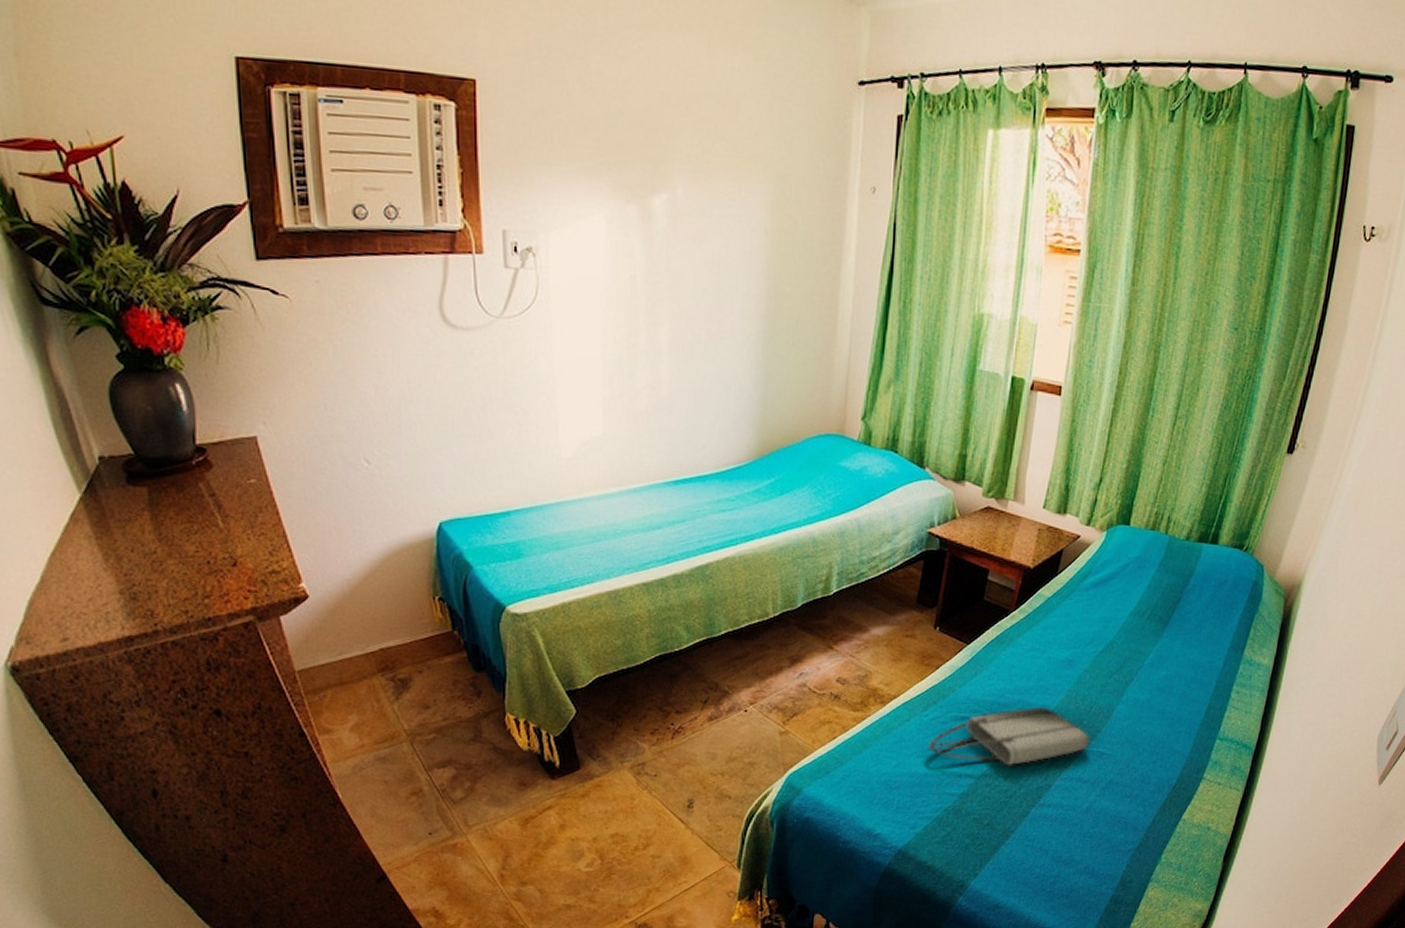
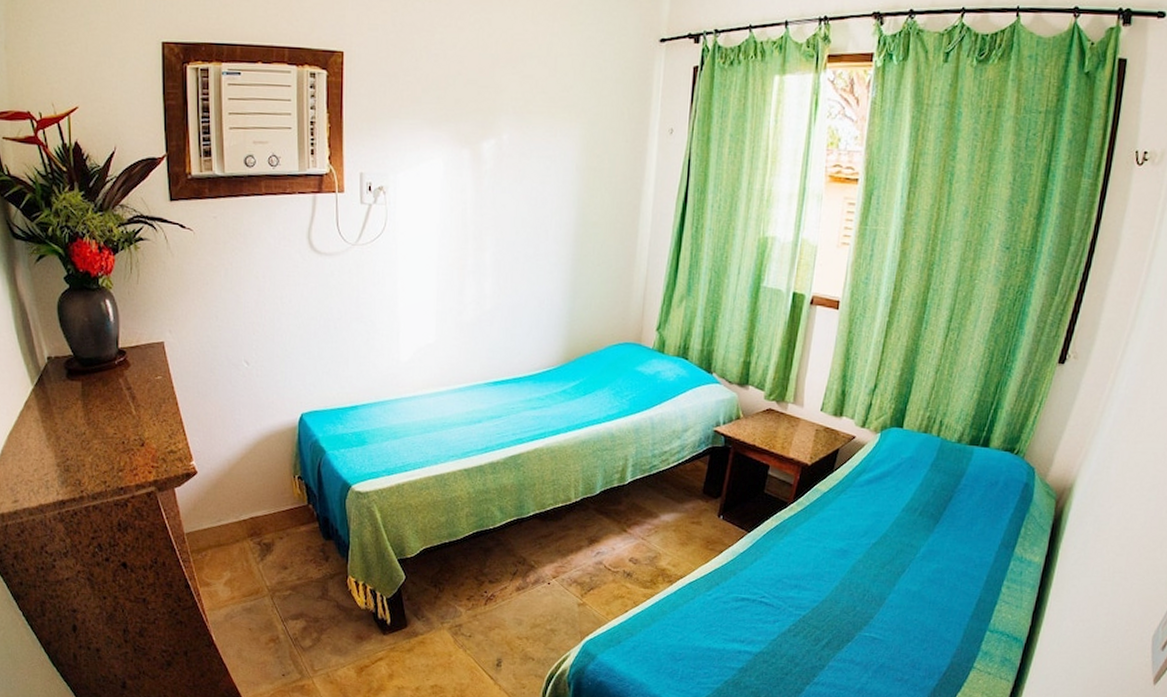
tote bag: present [929,706,1090,766] -> none [711,591,862,646]

